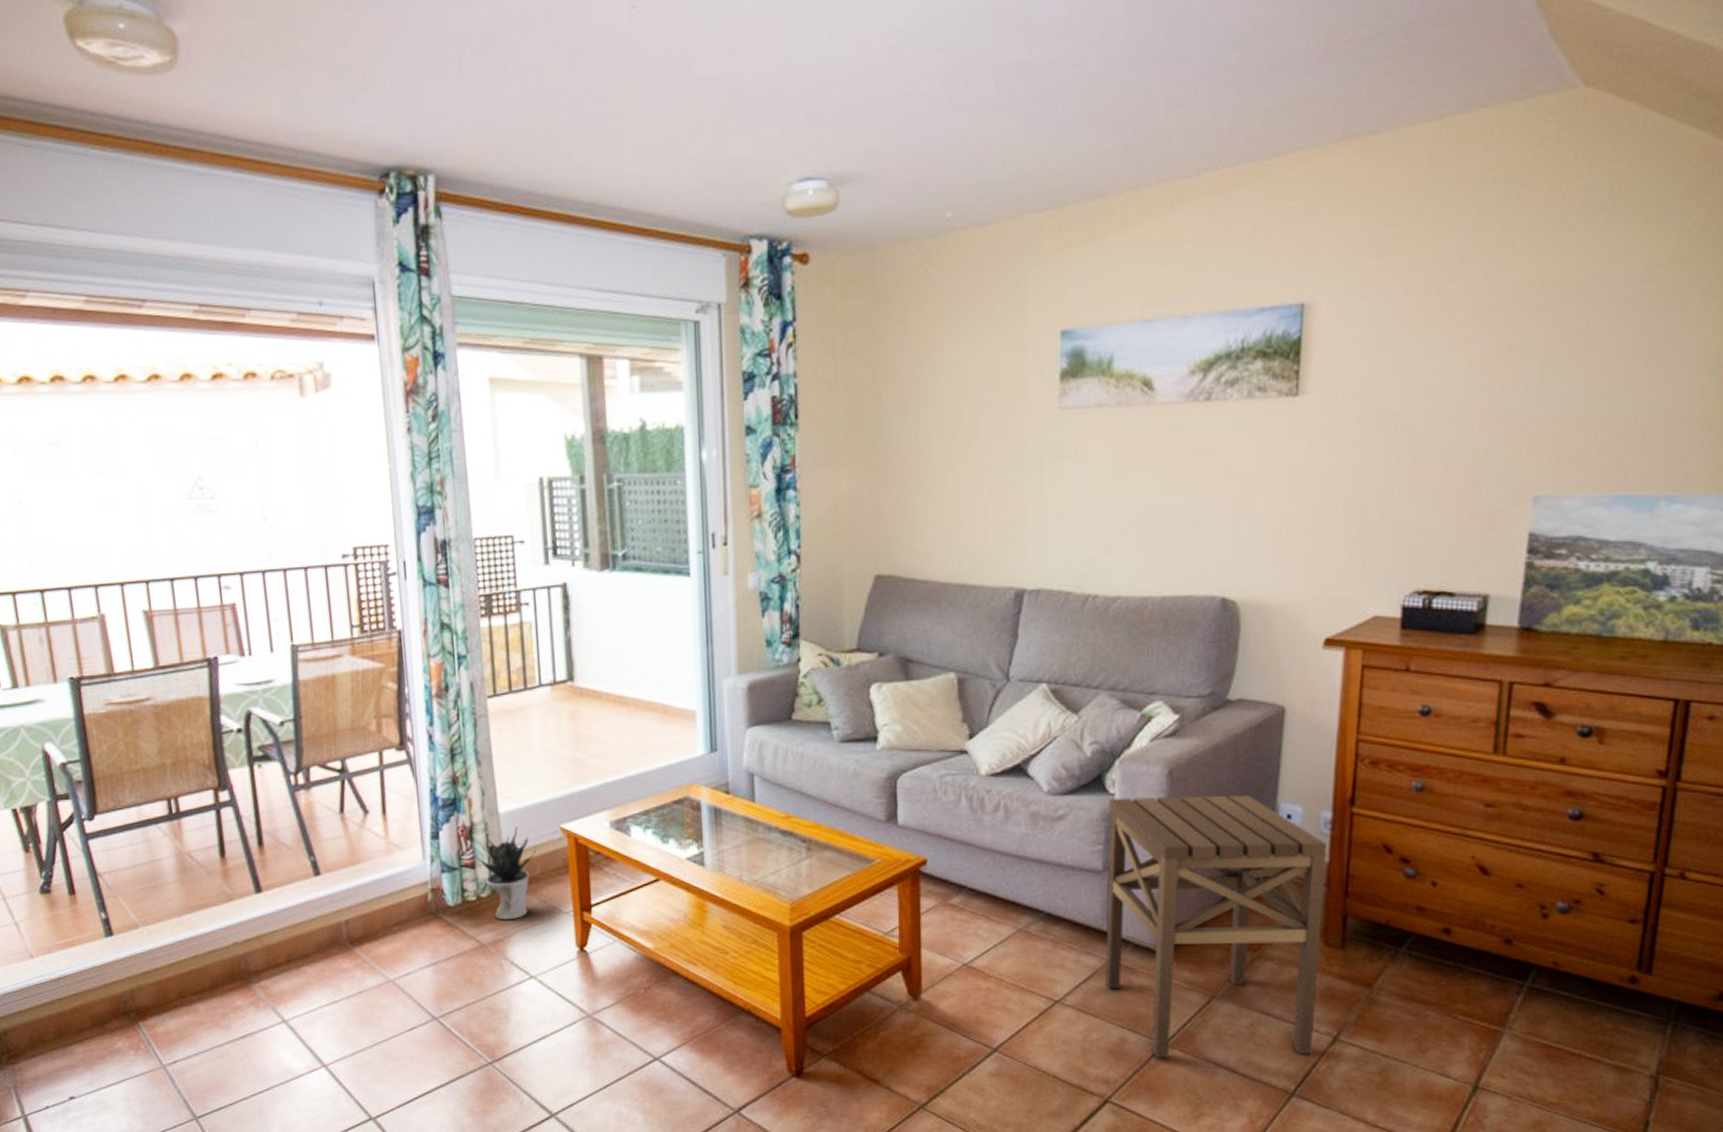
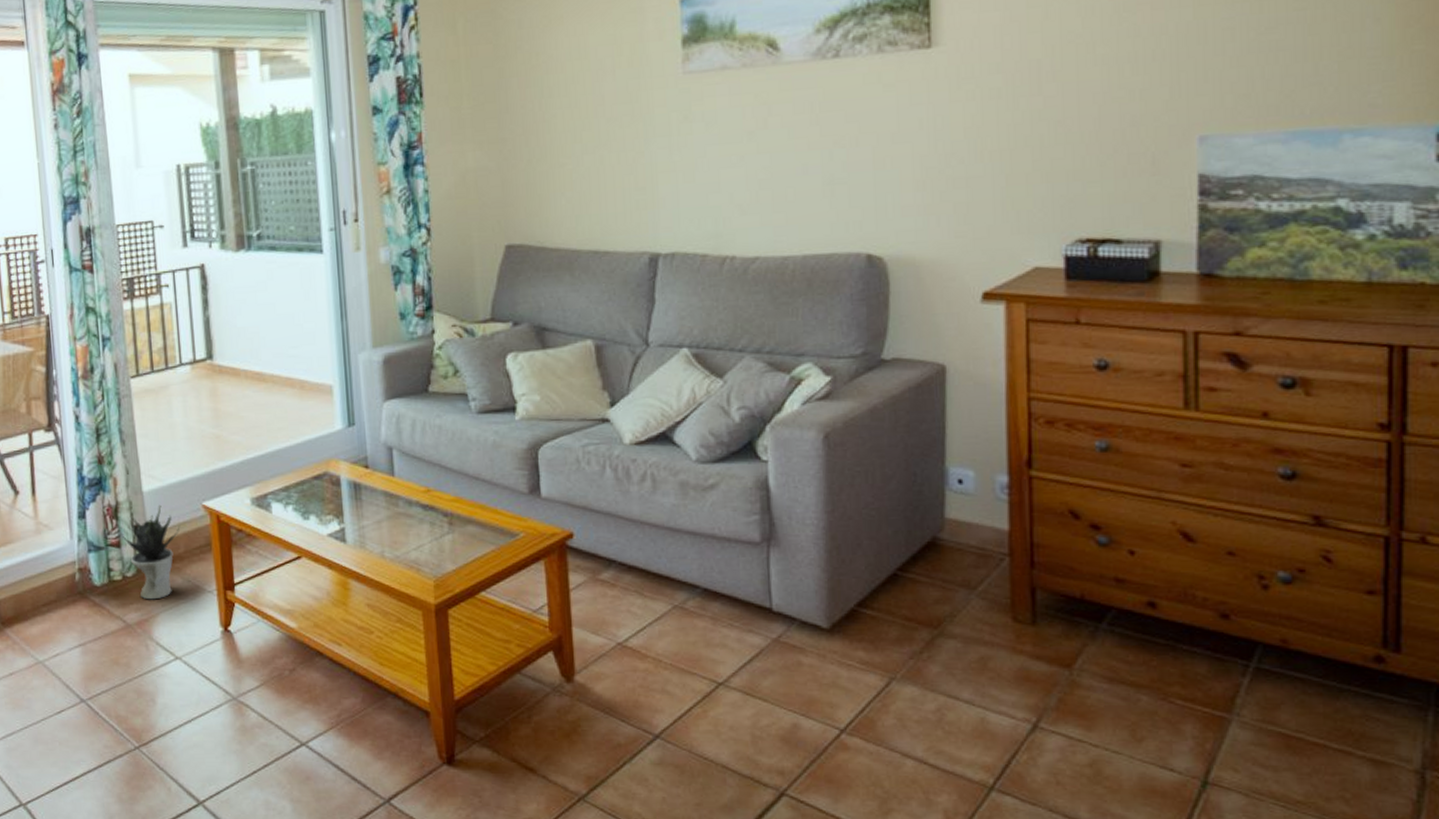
side table: present [1105,795,1328,1058] -> none [763,459,1010,747]

